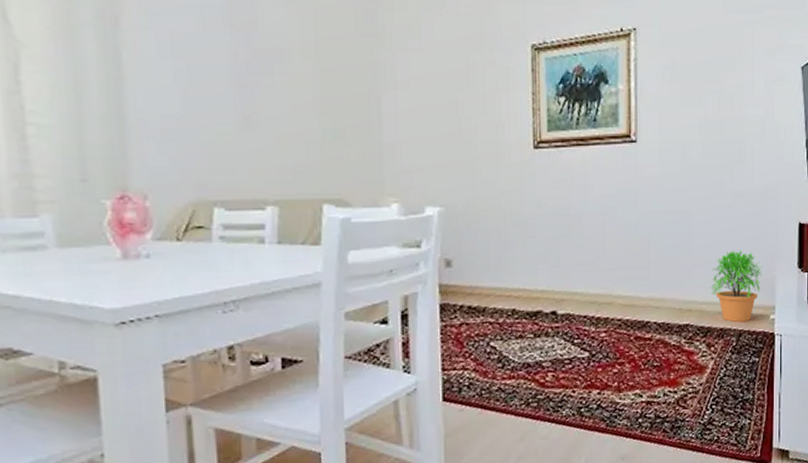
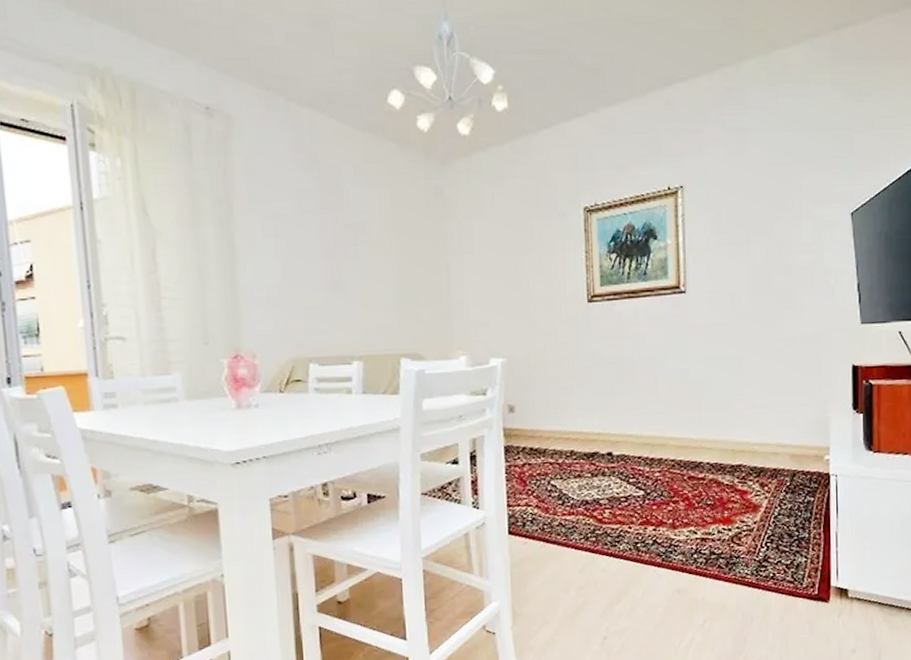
potted plant: present [710,249,762,323] -> none [762,392,815,463]

